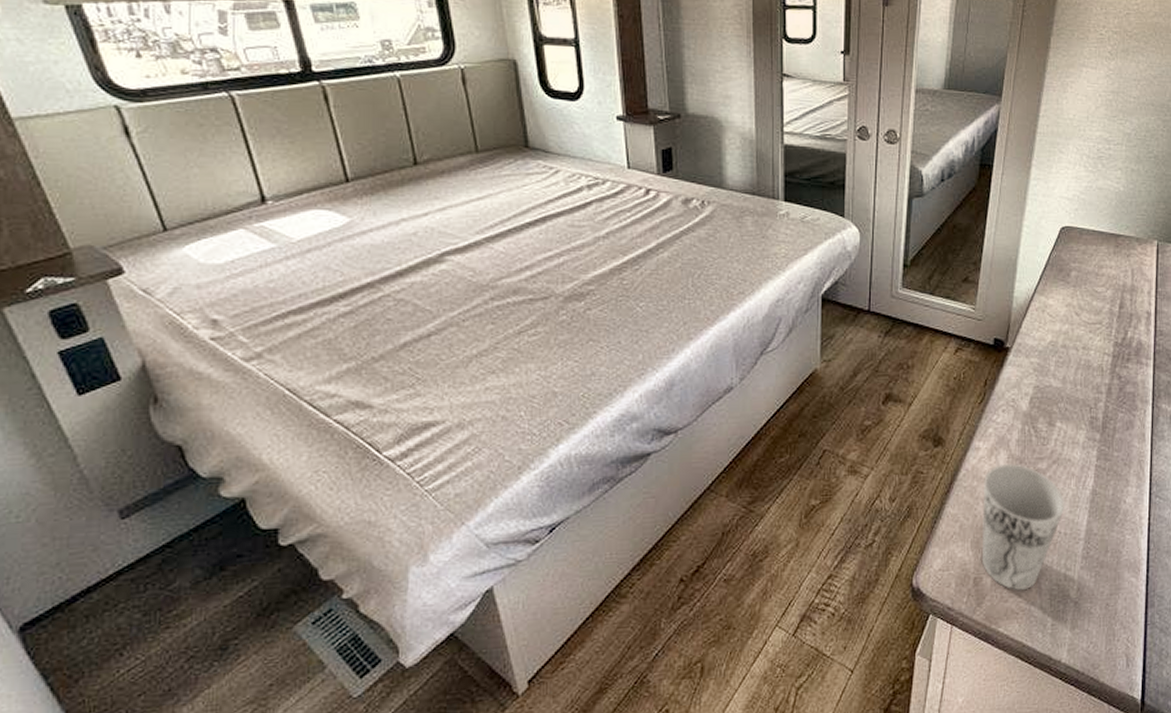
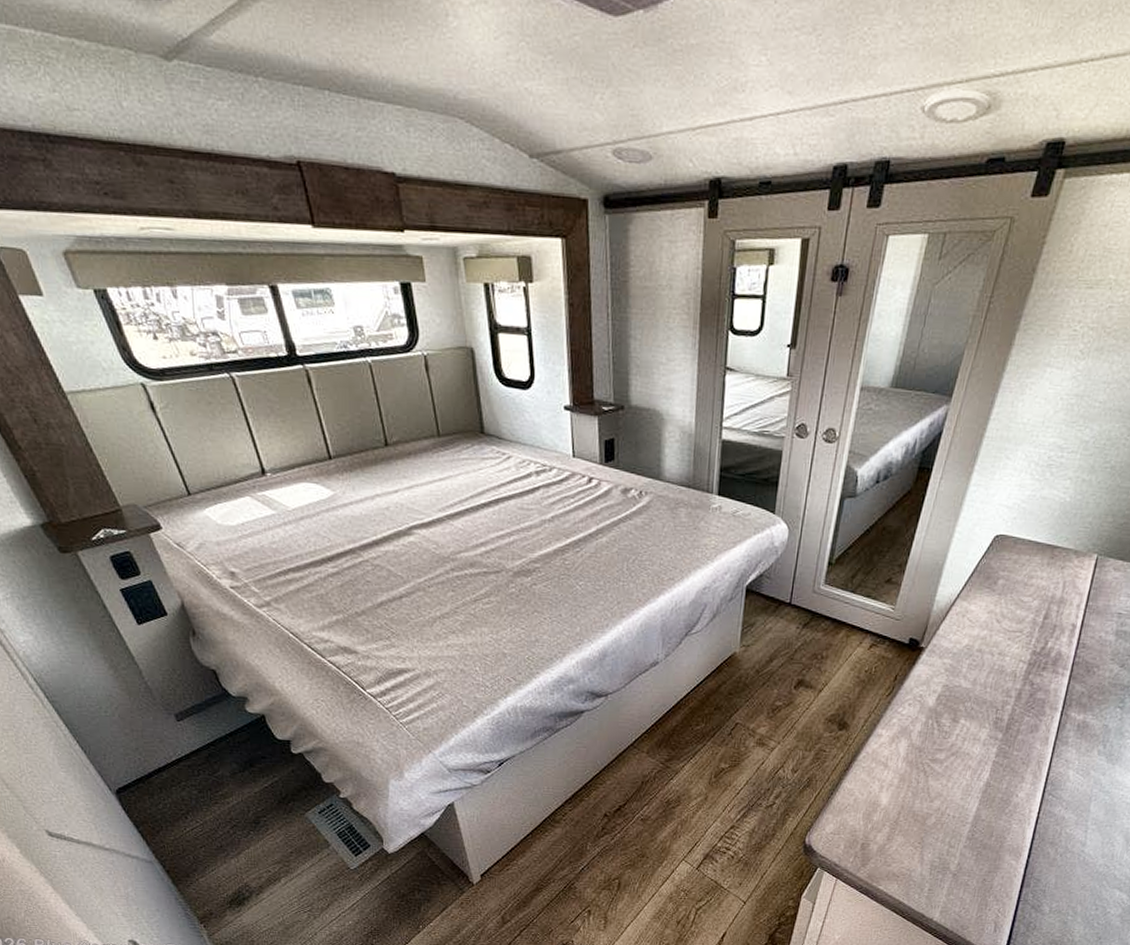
cup: present [981,464,1065,591] -> none [871,751,958,859]

